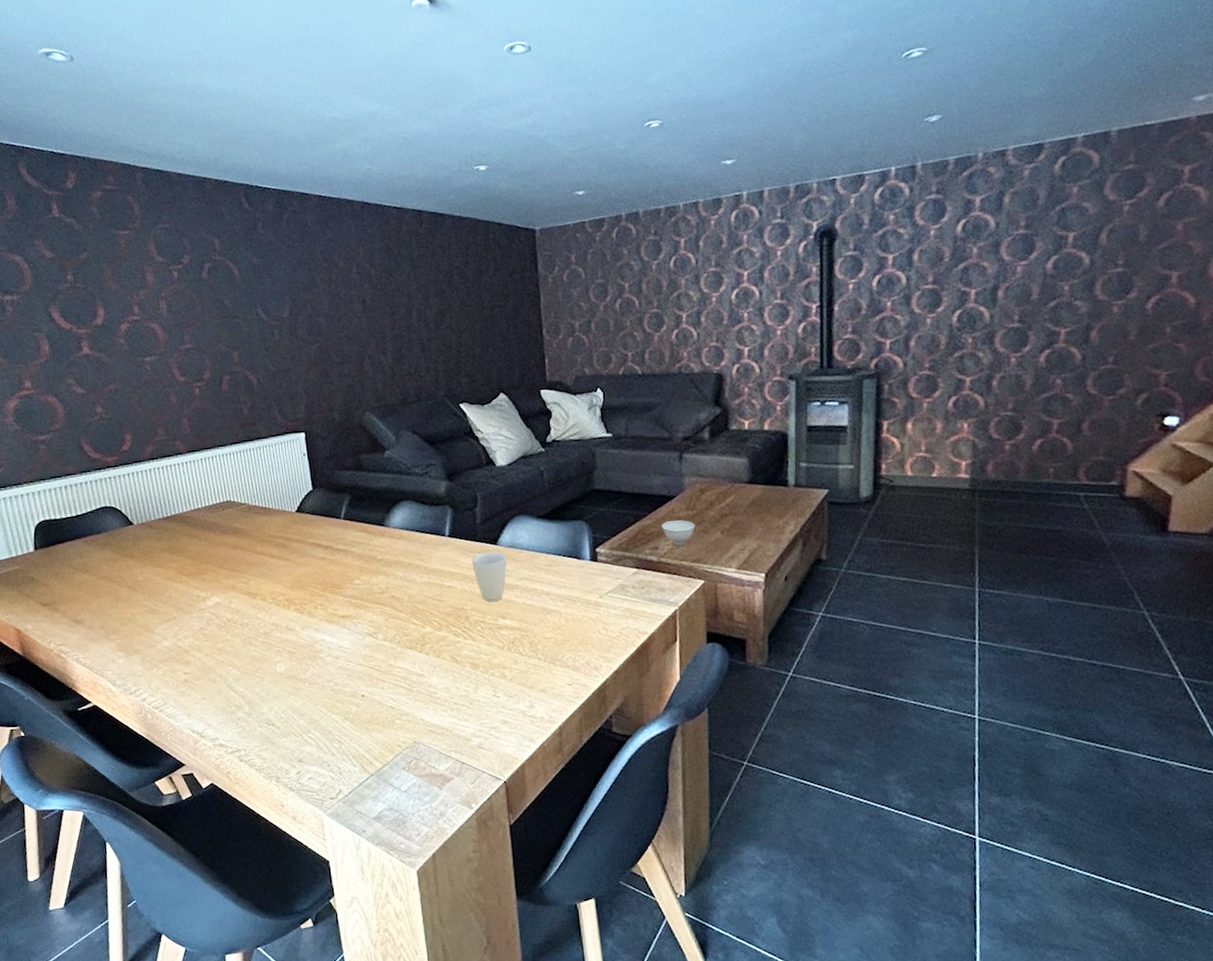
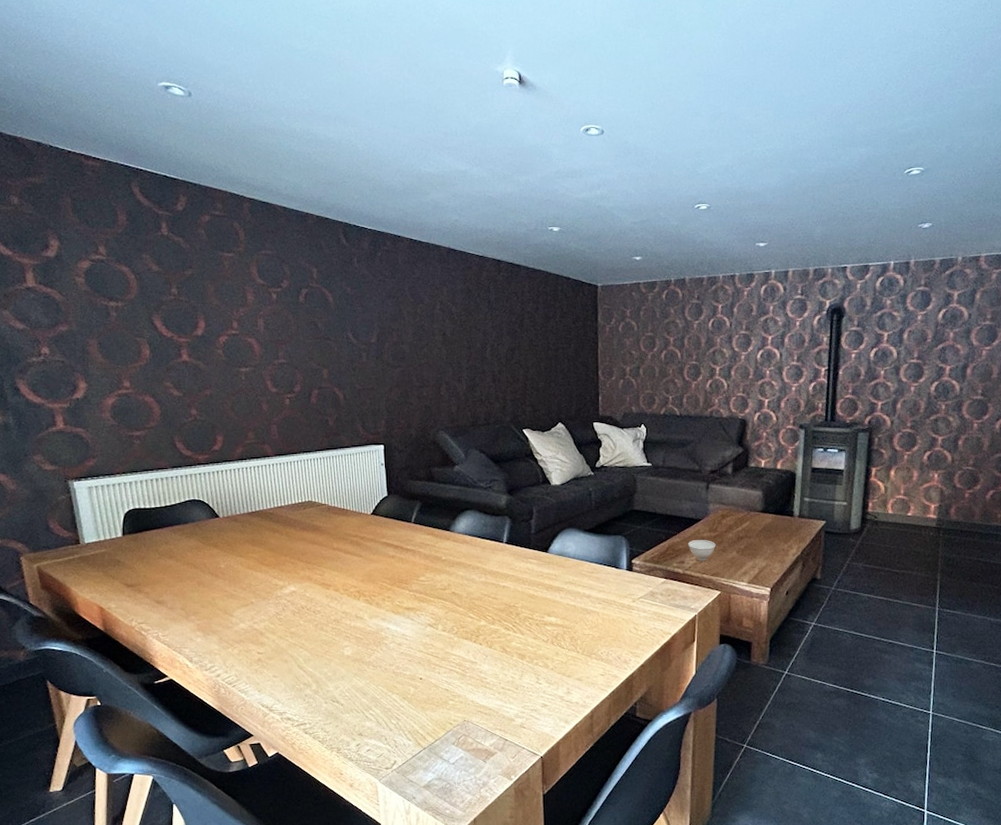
cup: present [471,552,507,602] -> none [525,558,556,602]

